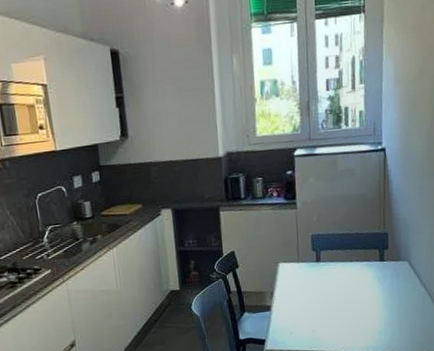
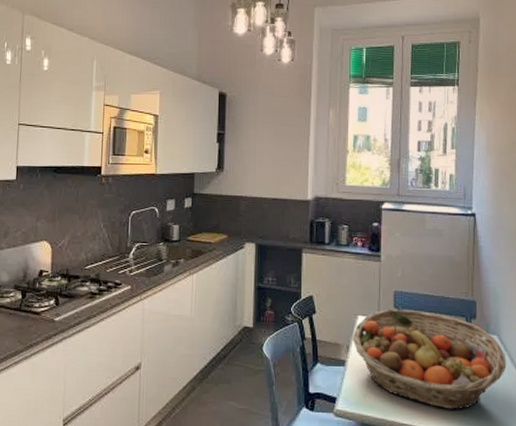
fruit basket: none [275,250,416,333] -> present [352,309,507,409]

